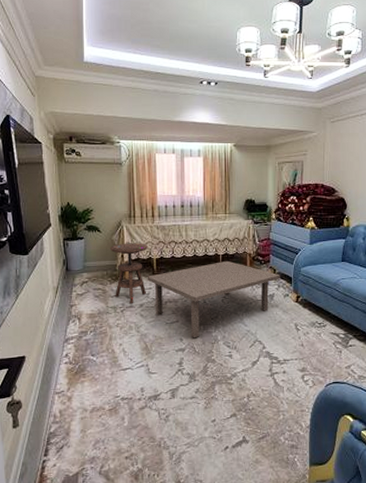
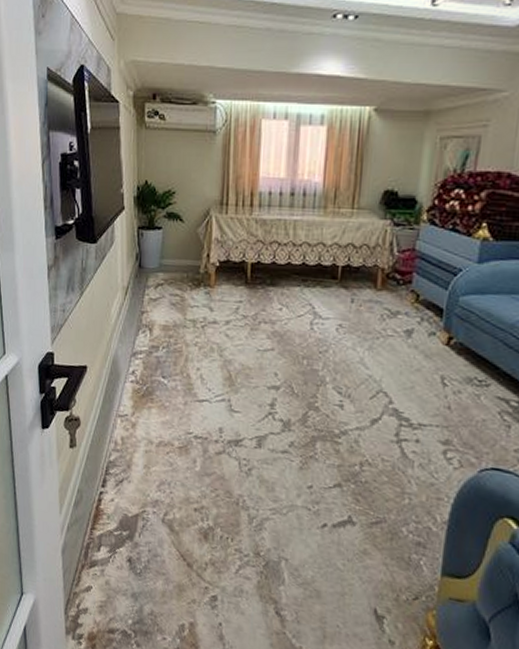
side table: present [111,243,148,303] -> none [194,238,241,318]
coffee table: present [147,260,280,338] -> none [237,274,426,375]

